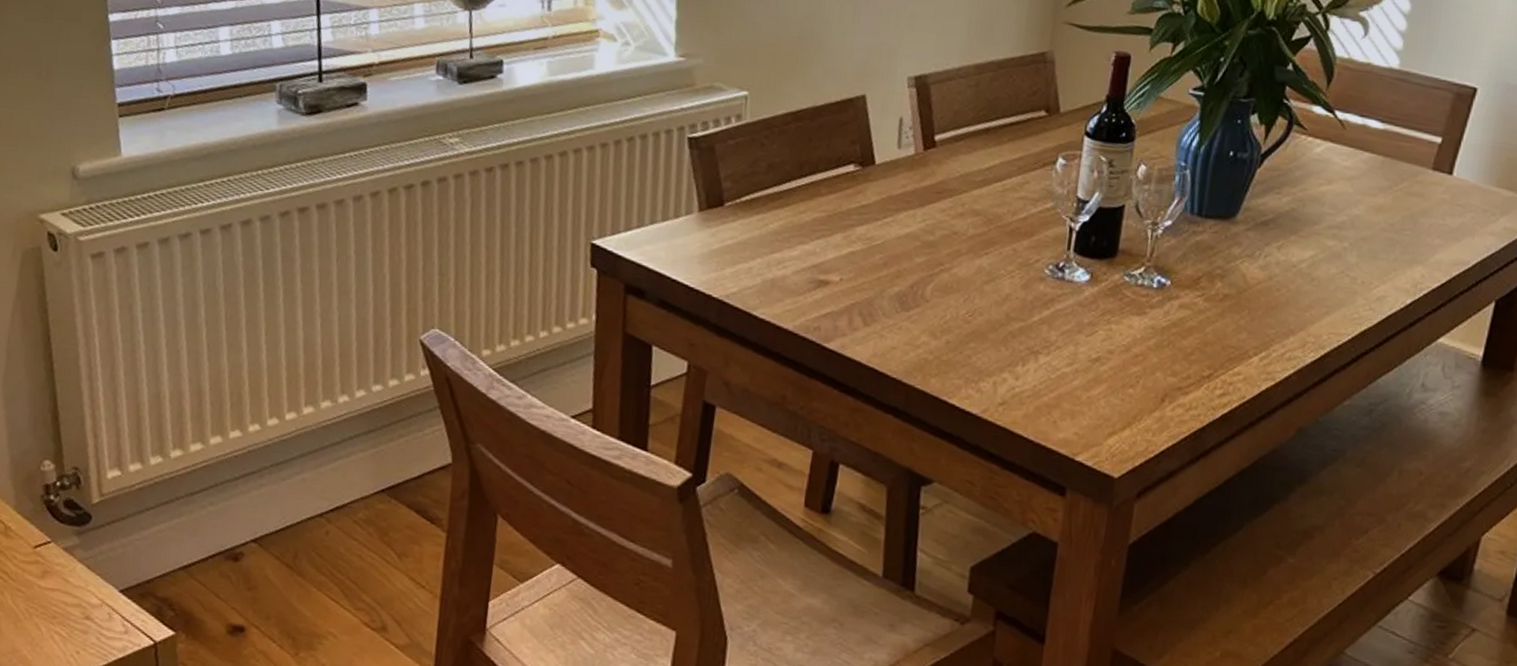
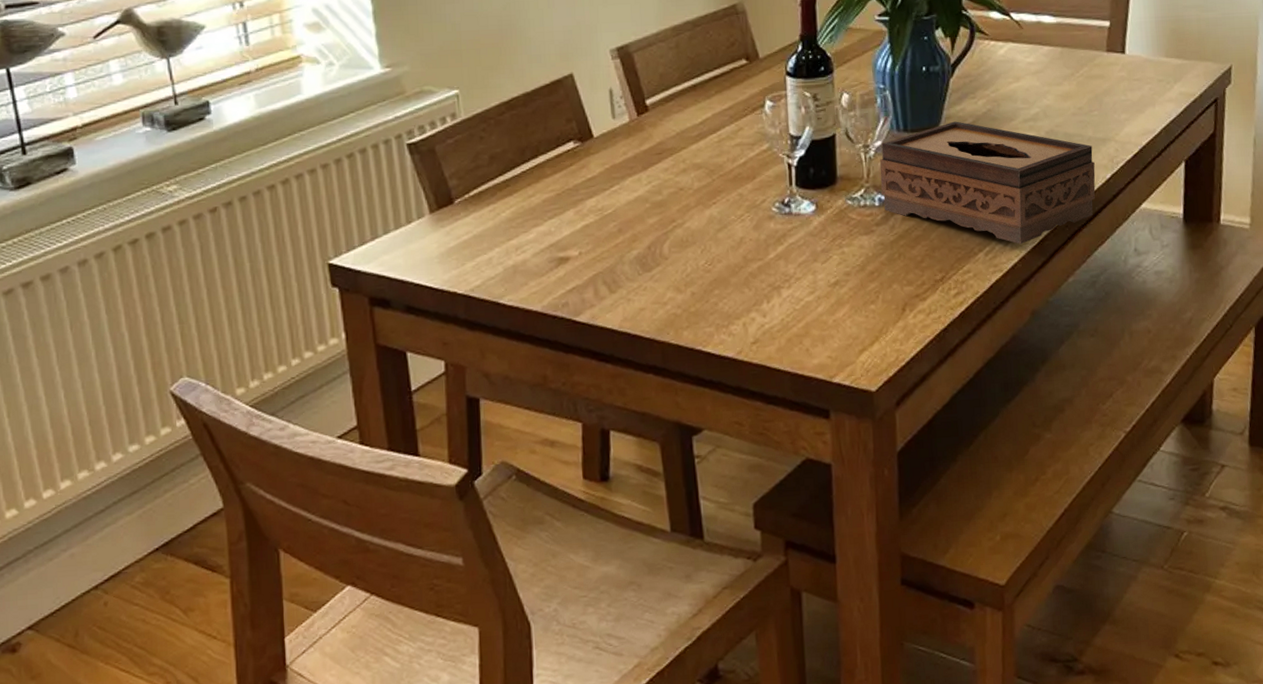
tissue box: none [1161,214,1397,356] -> present [880,121,1096,244]

